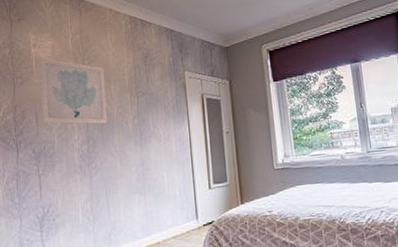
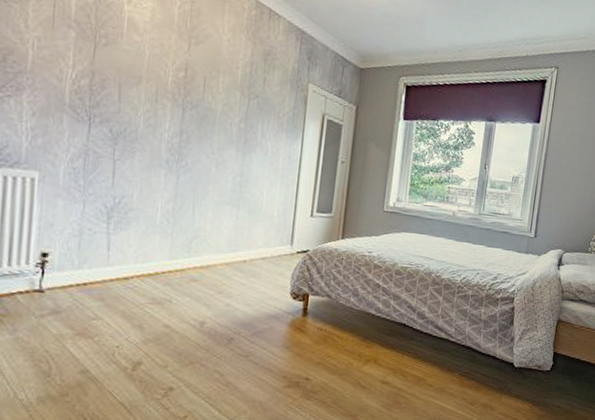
wall art: present [40,58,108,125] -> none [126,20,215,121]

